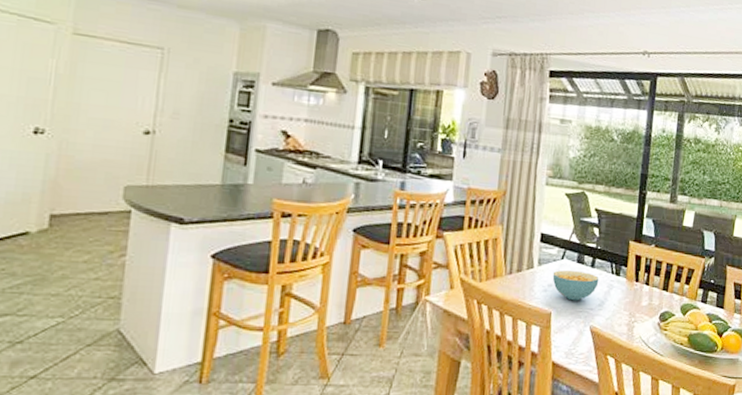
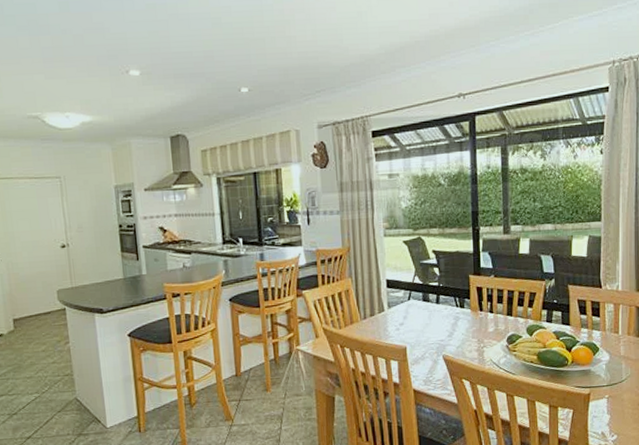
cereal bowl: present [552,270,599,301] -> none [402,308,446,335]

